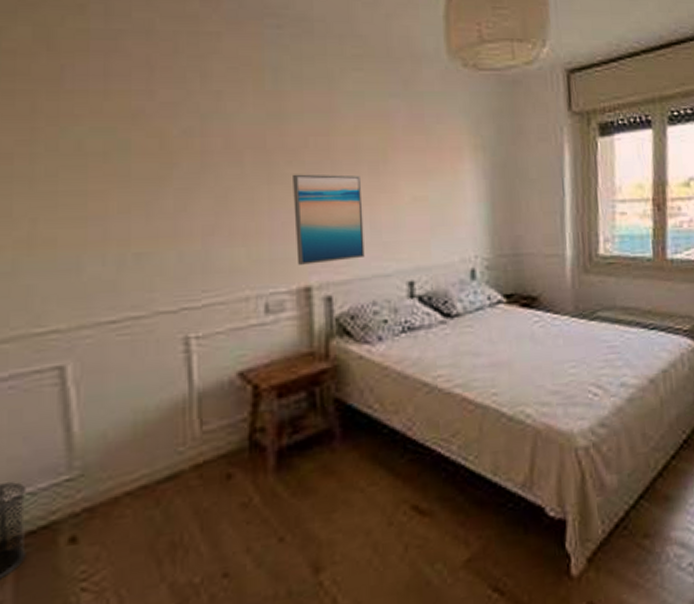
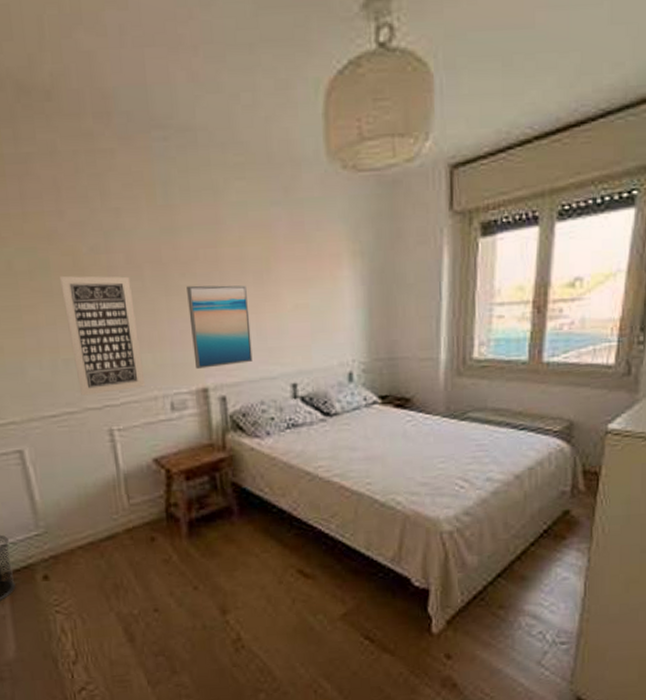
wall art: none [142,159,236,297] -> present [60,275,146,396]

